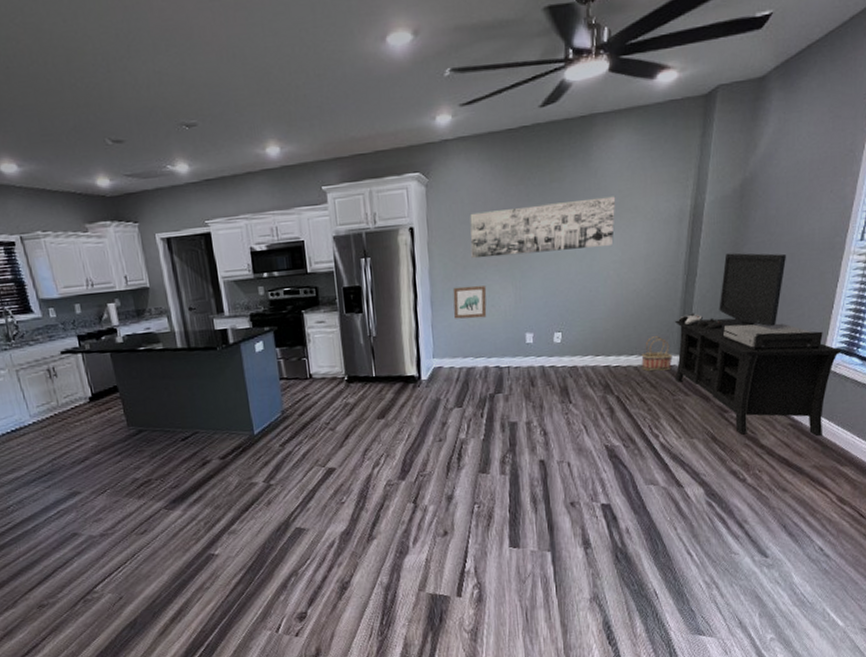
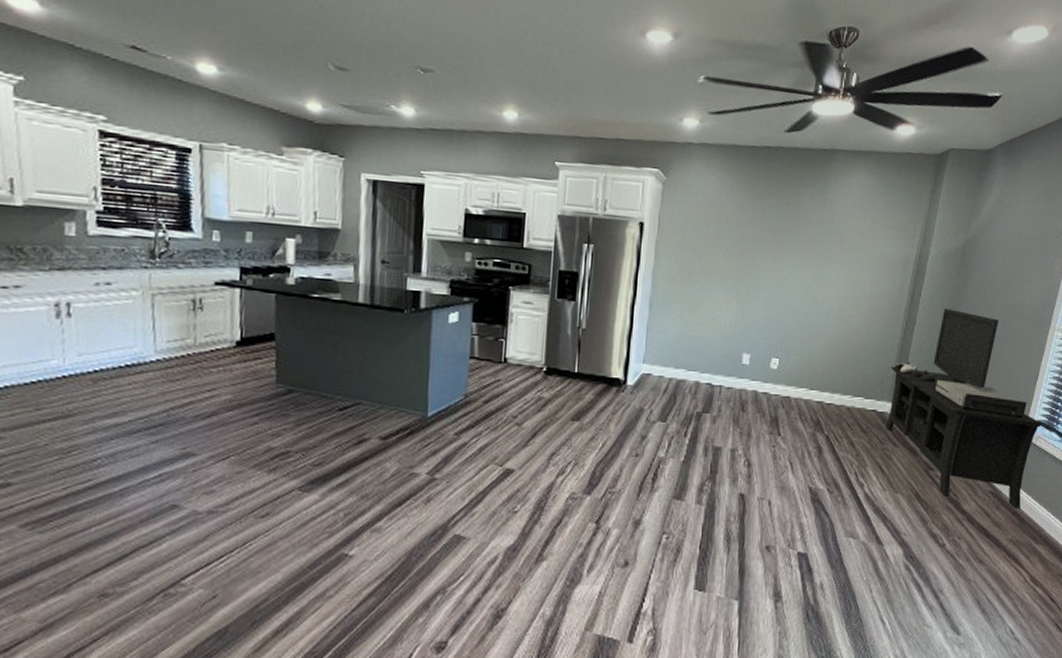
wall art: present [452,285,487,319] -> none [672,292,710,329]
wall art: present [470,196,616,259] -> none [698,220,847,280]
basket: present [641,336,673,371] -> none [854,379,885,416]

